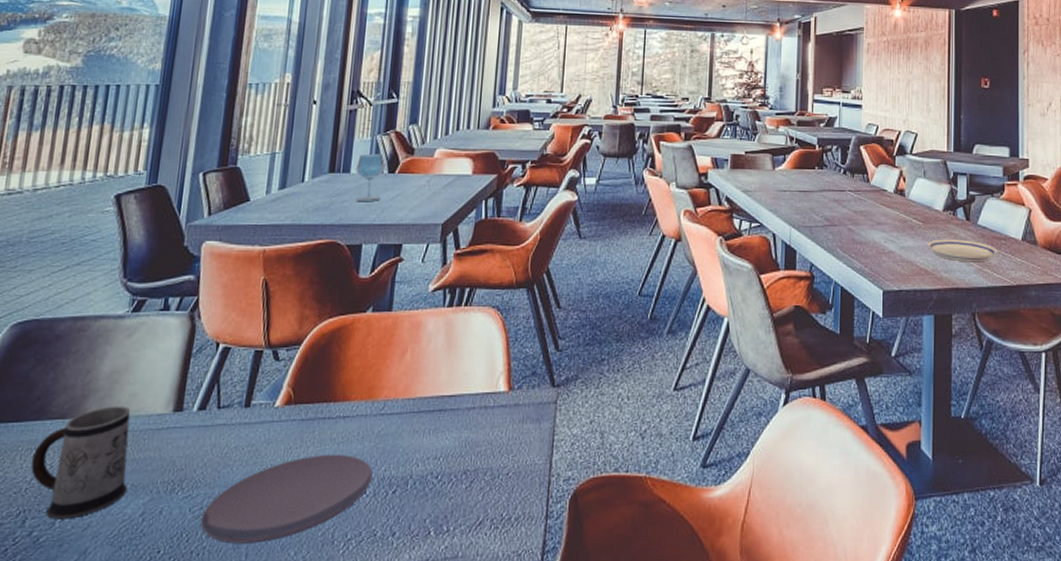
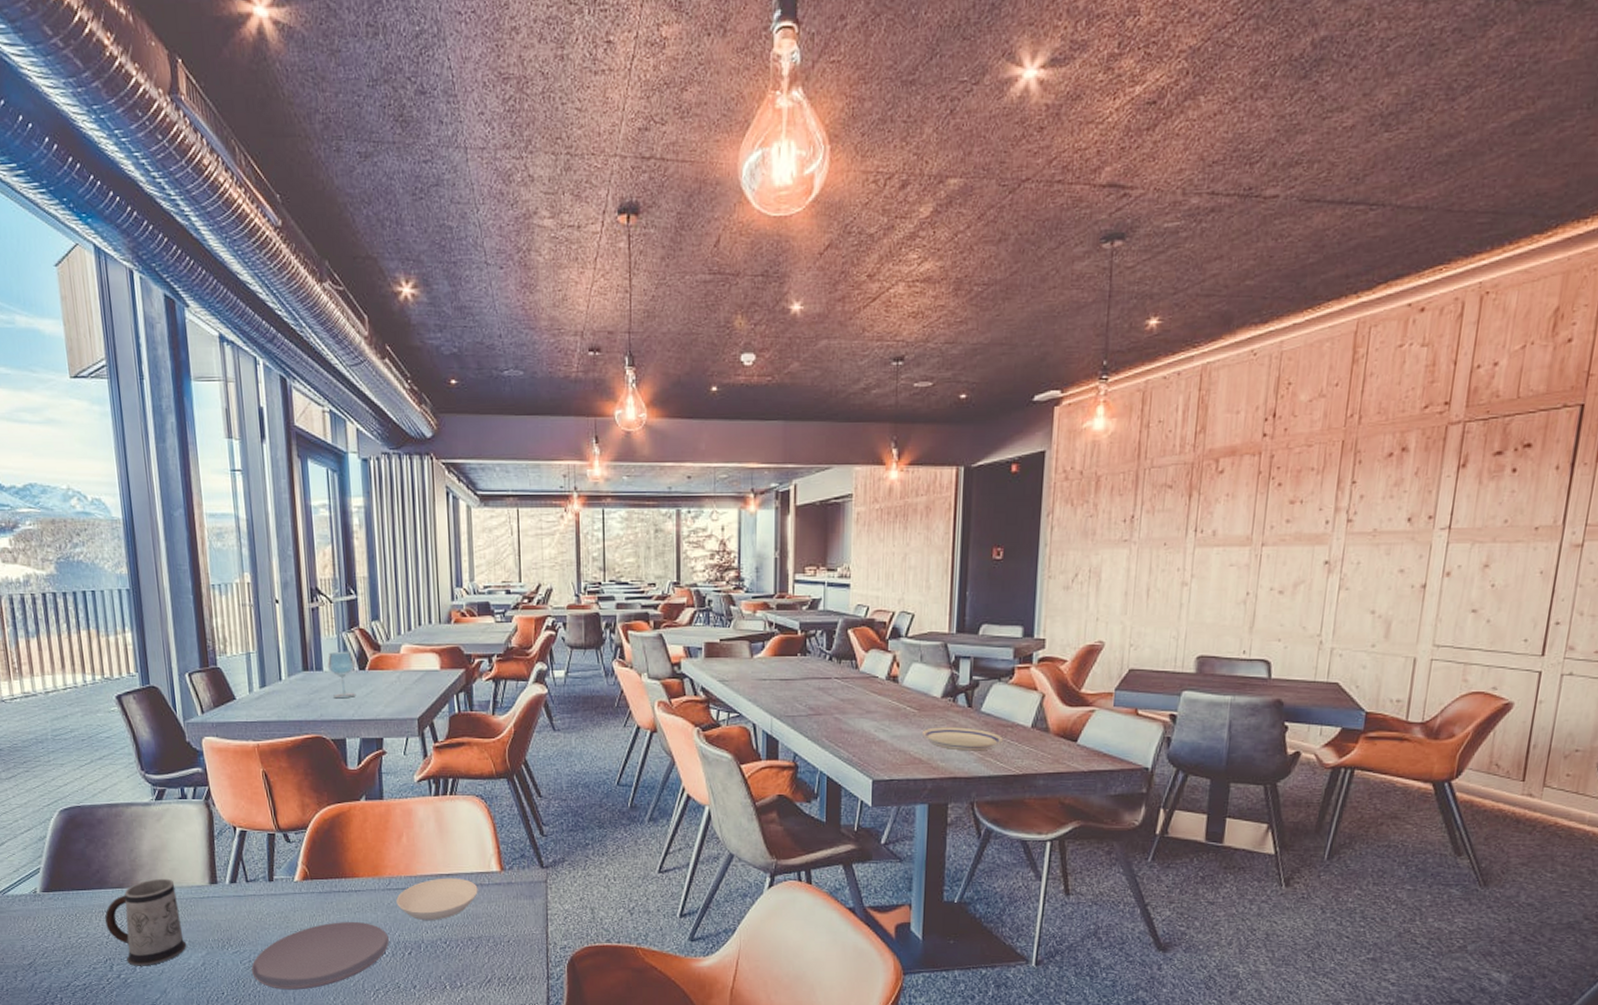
saucer: none [388,400,482,450] -> present [396,878,478,920]

